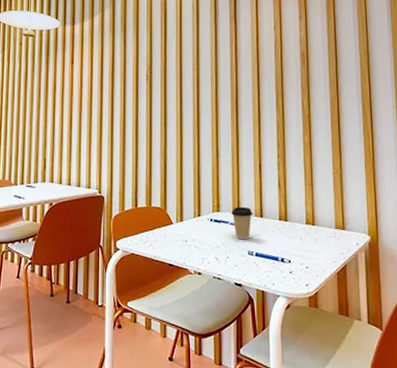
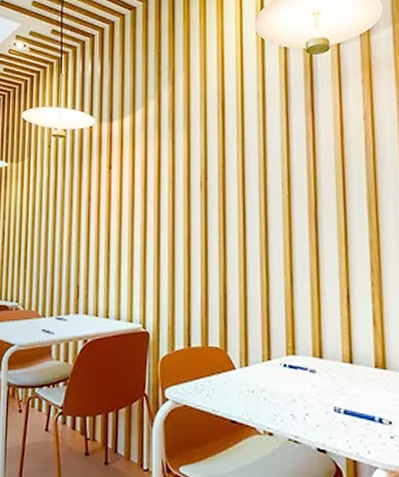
coffee cup: present [231,206,253,240] -> none [310,349,340,392]

